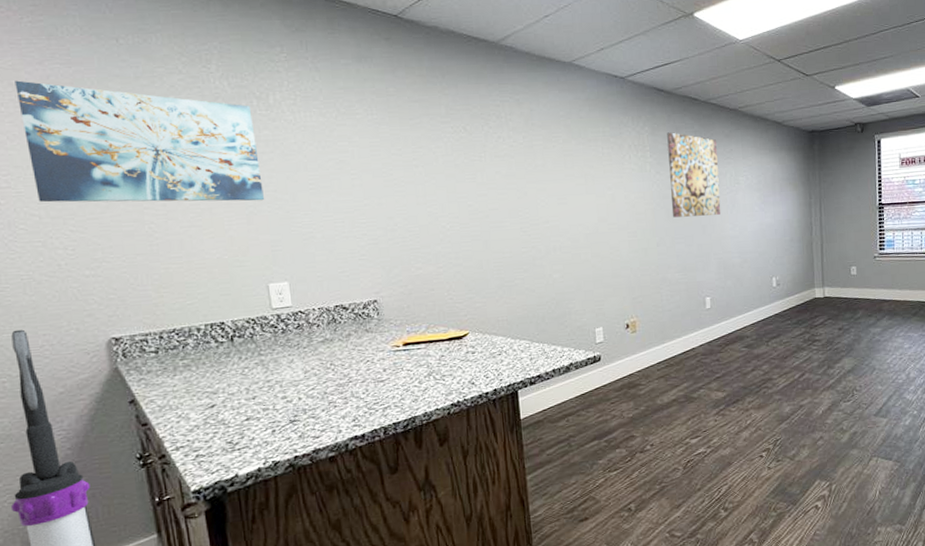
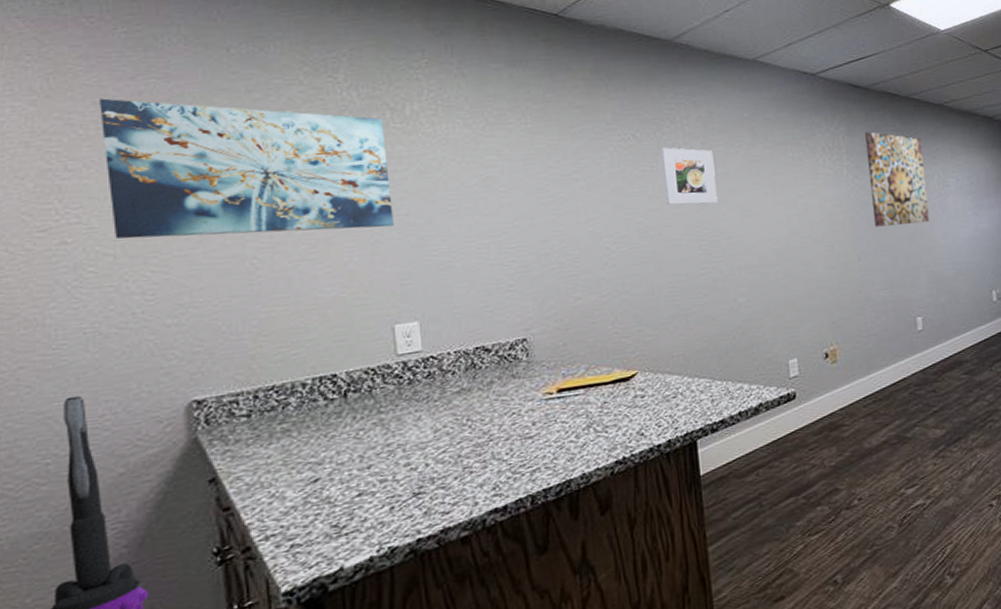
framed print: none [488,140,537,192] -> present [661,147,718,205]

